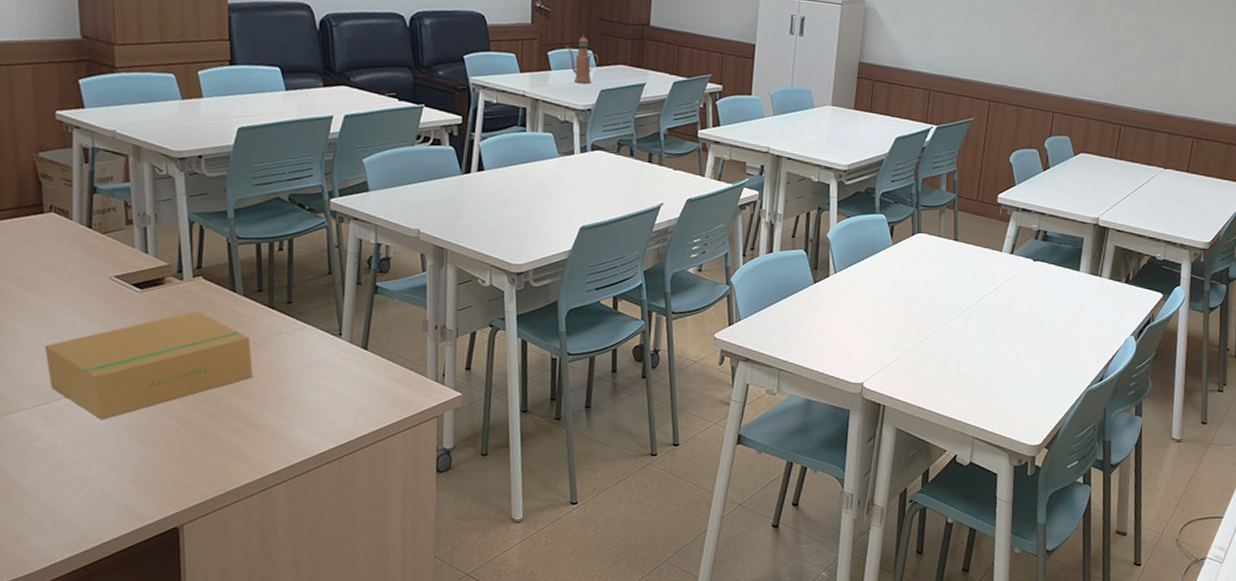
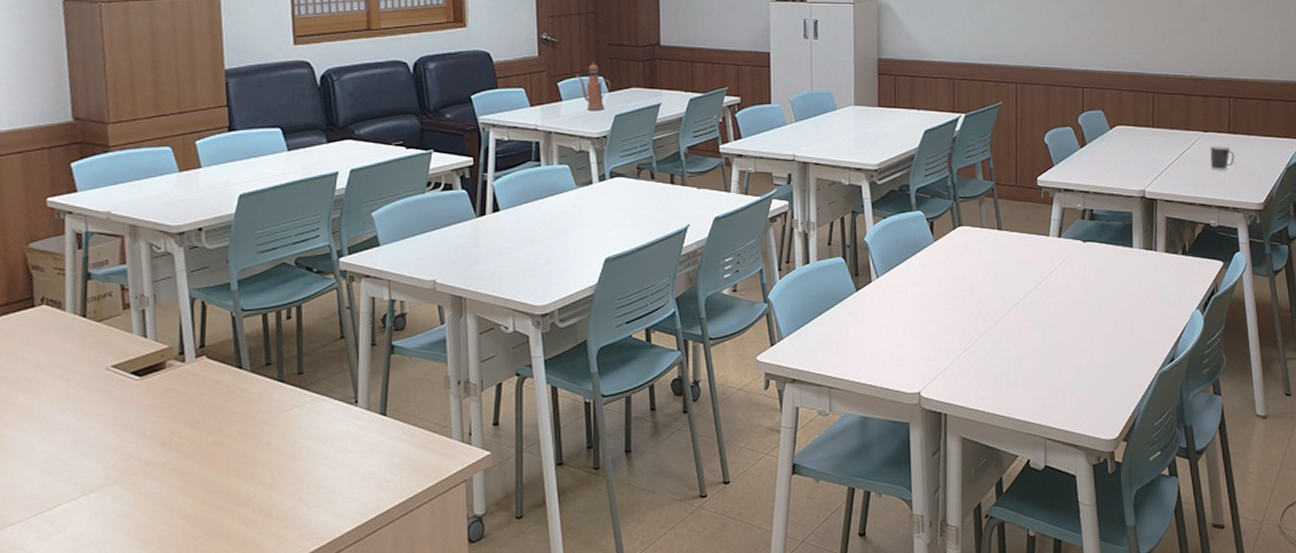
box: present [44,310,253,420] -> none [36,393,263,526]
mug: none [1164,182,1190,208] -> present [1210,145,1235,171]

